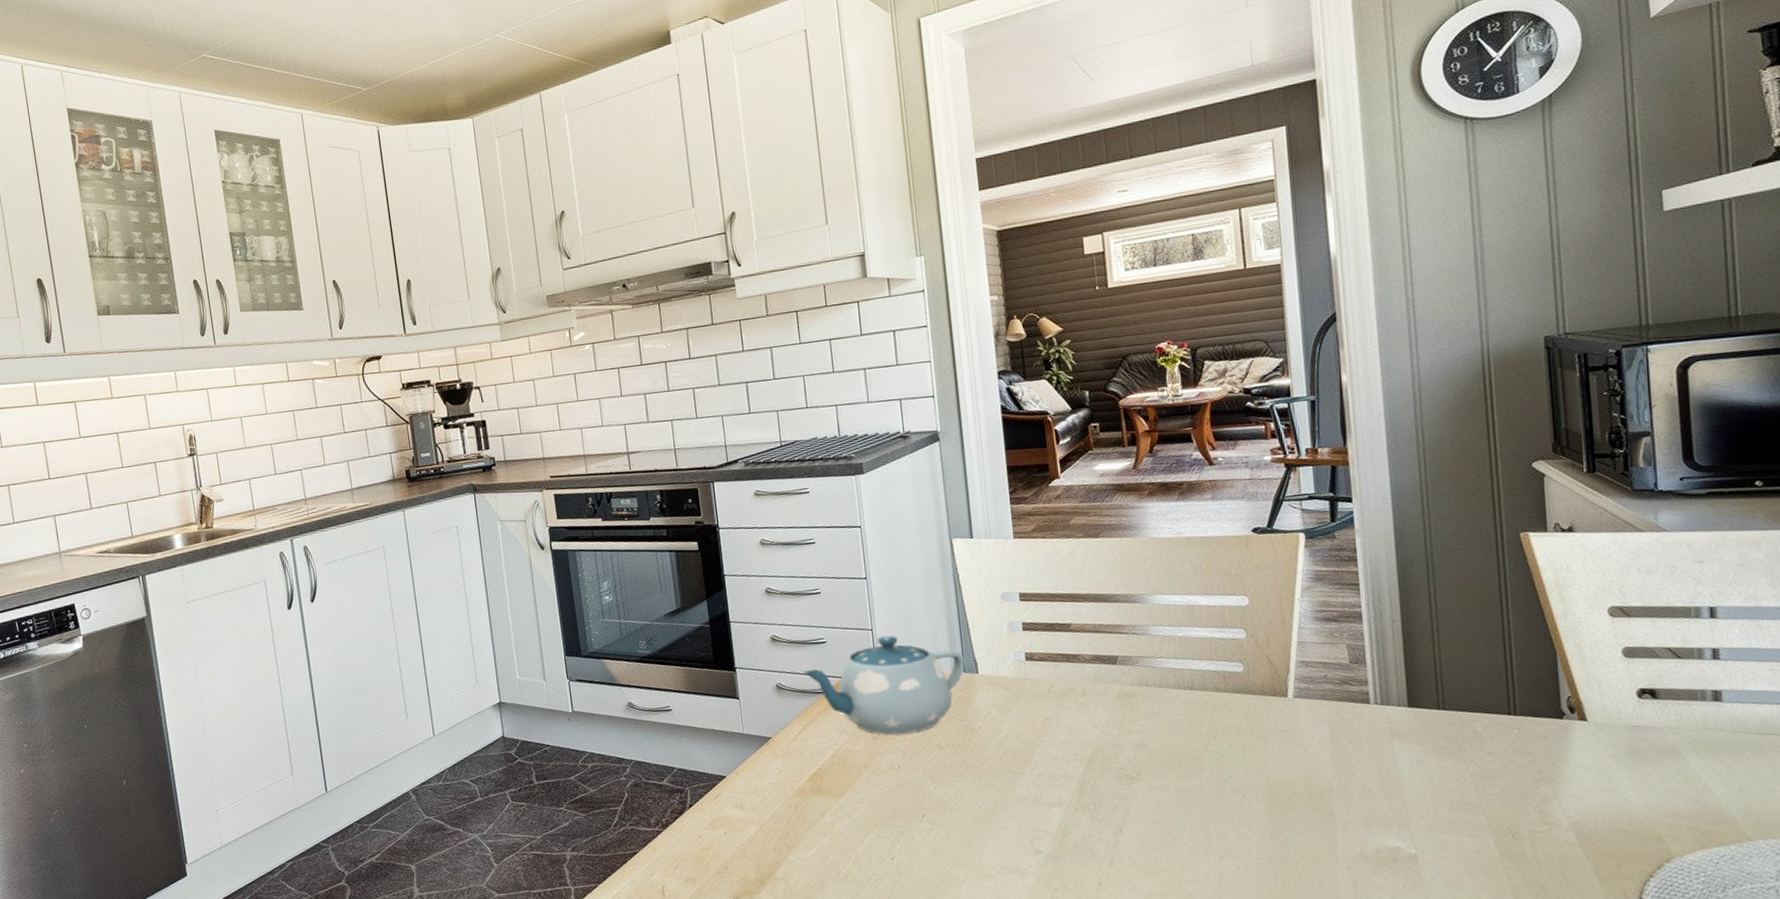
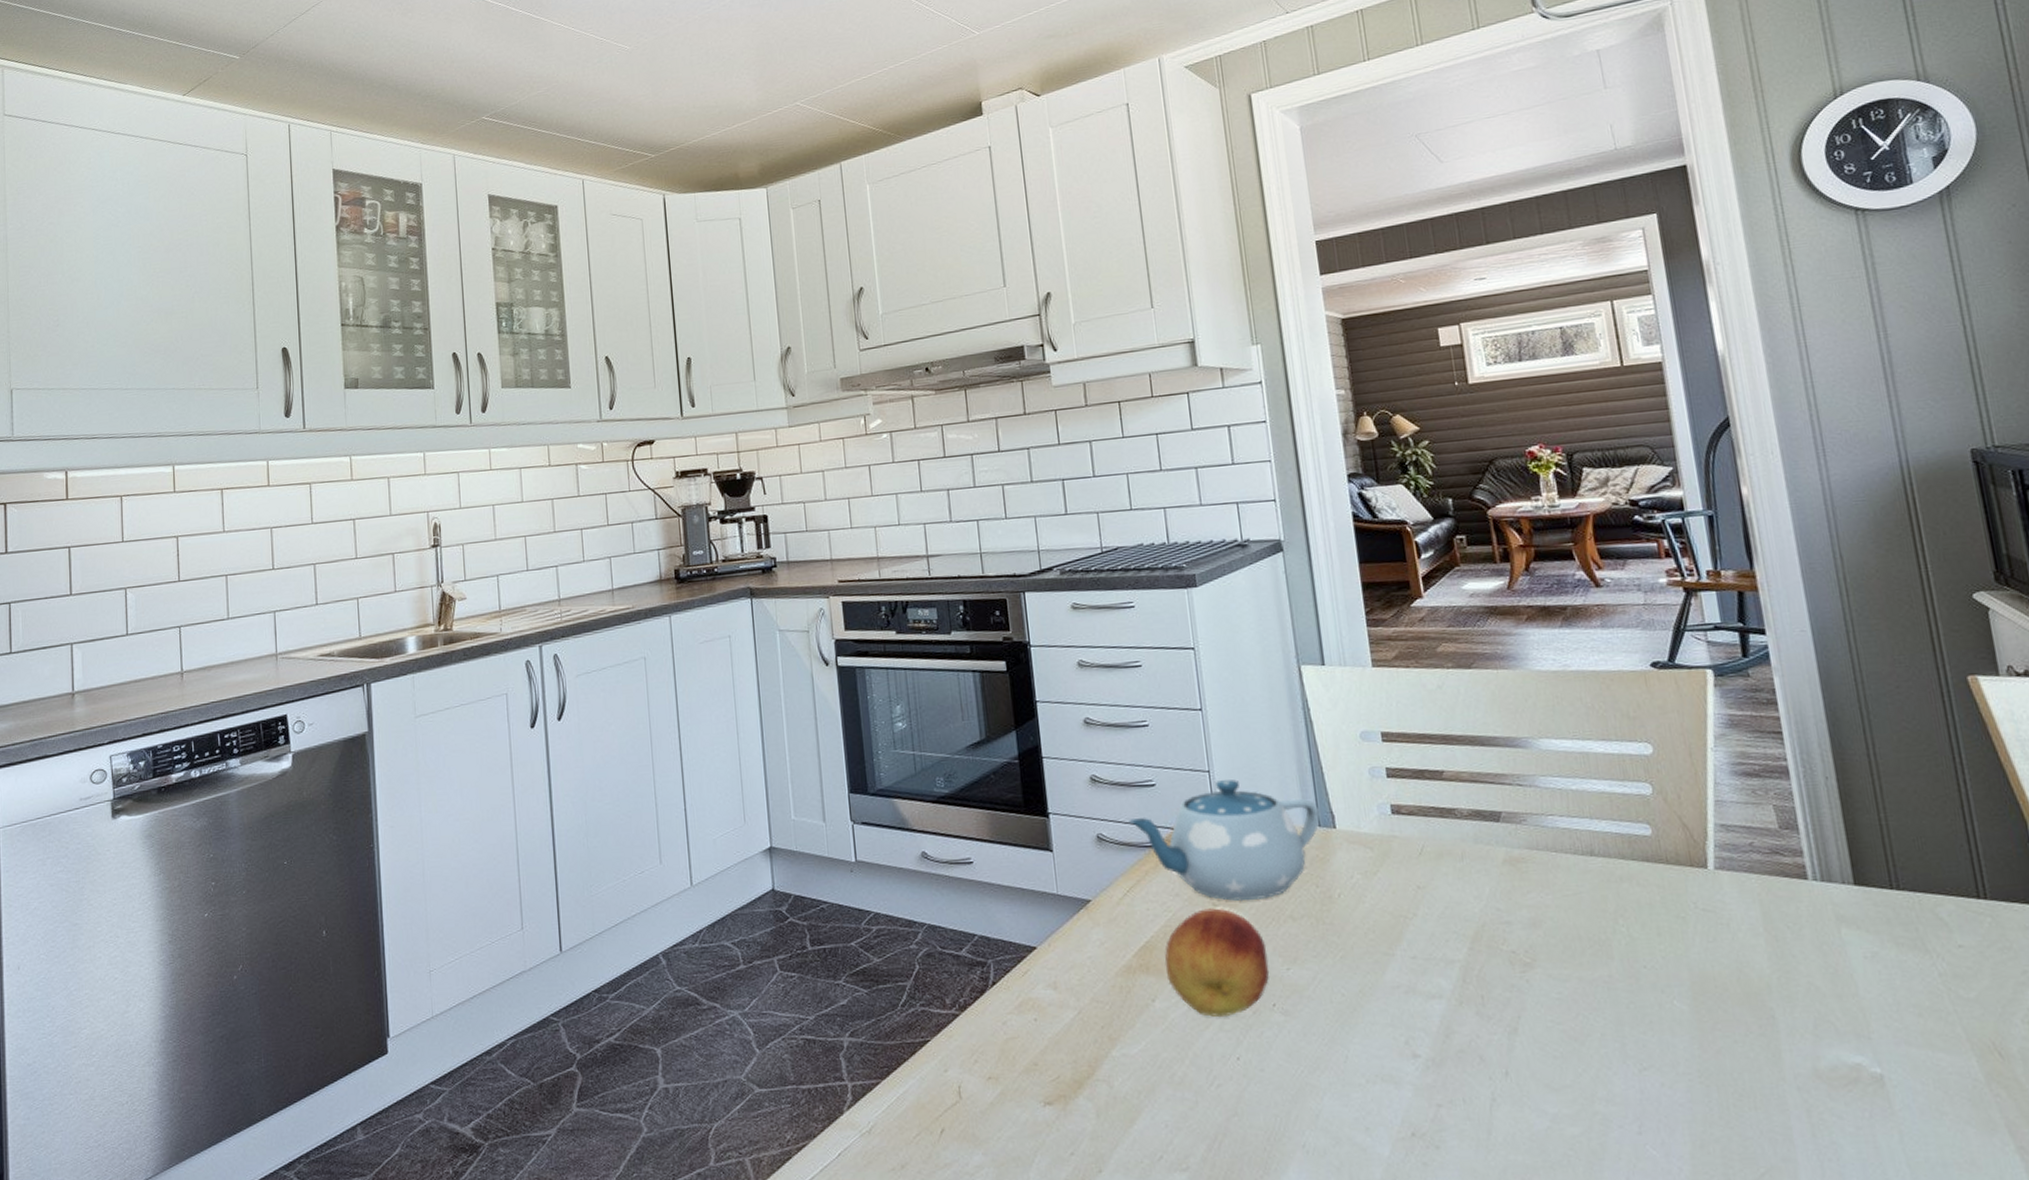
fruit: none [833,740,920,827] -> present [1164,908,1270,1018]

